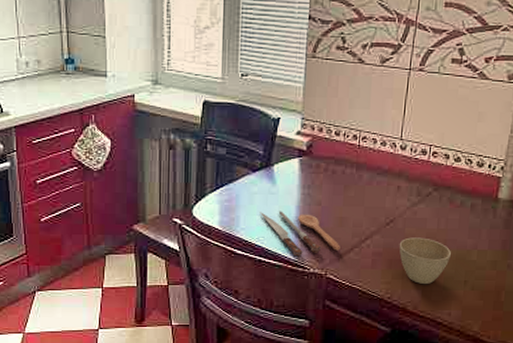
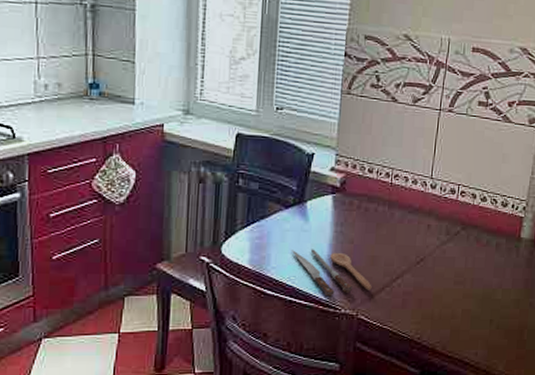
cup: present [399,237,451,284] -> none [428,276,478,323]

